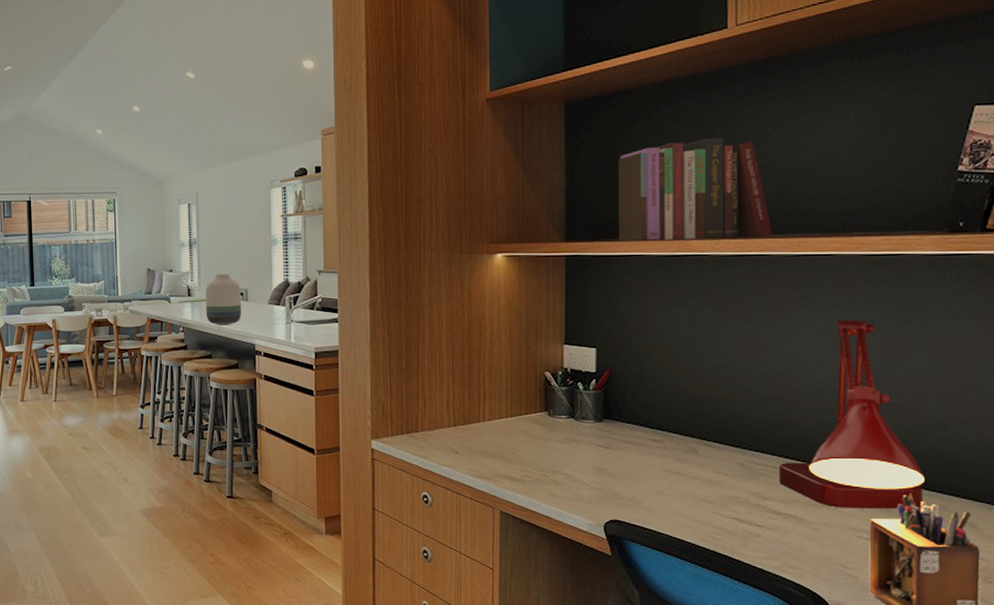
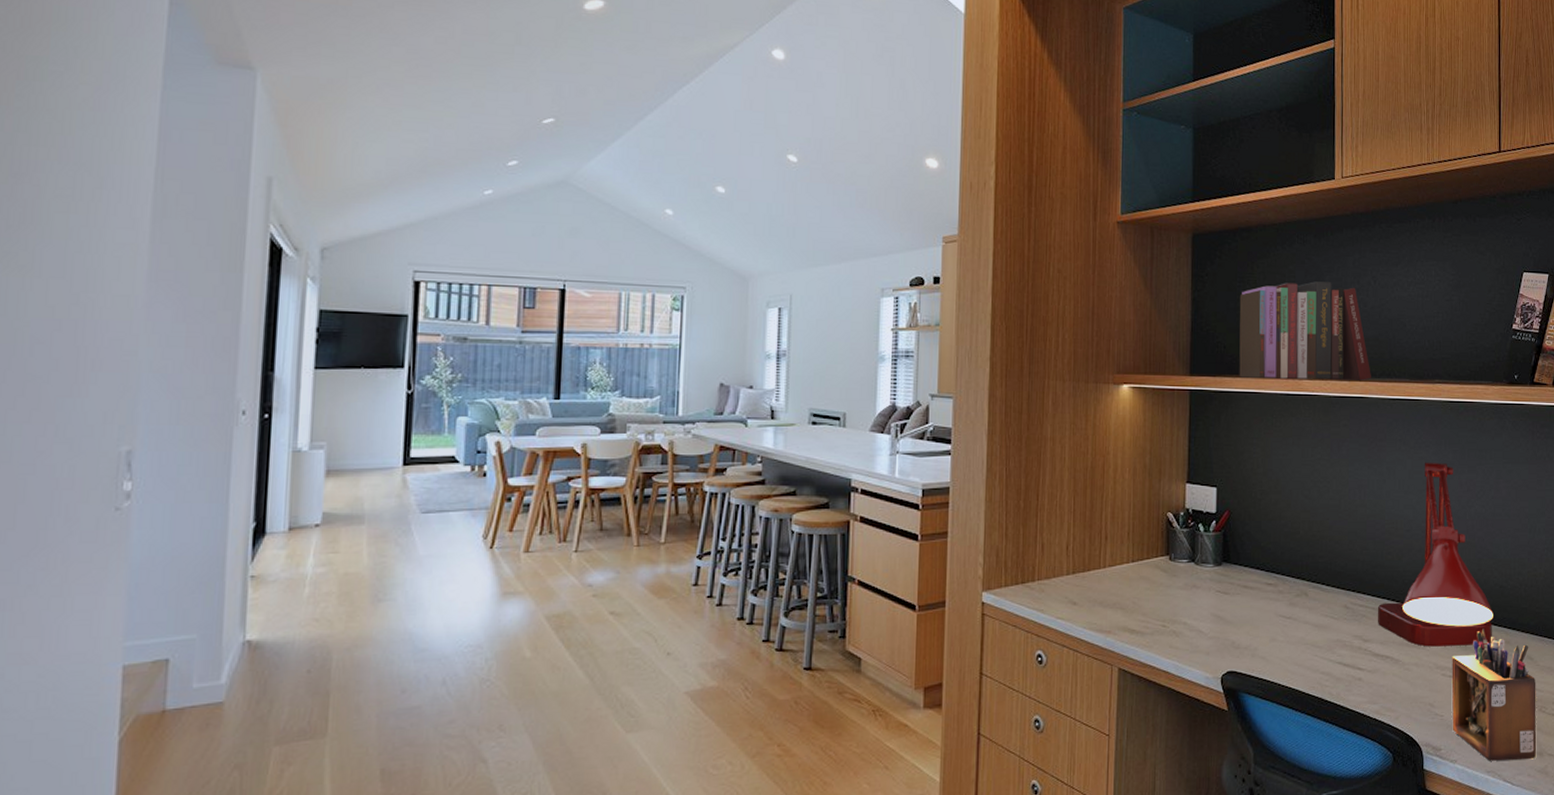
vase: present [205,274,242,325] -> none [792,394,839,456]

